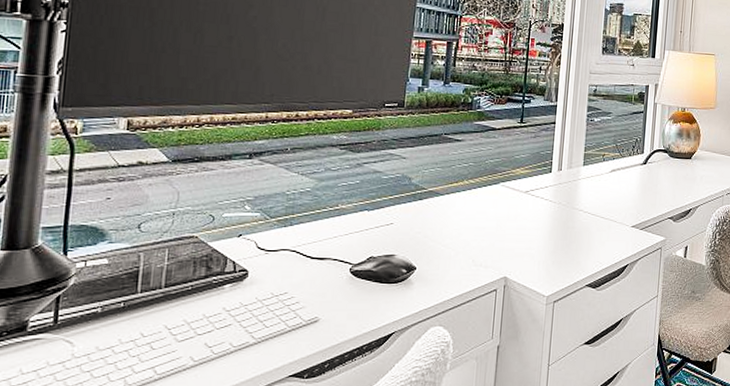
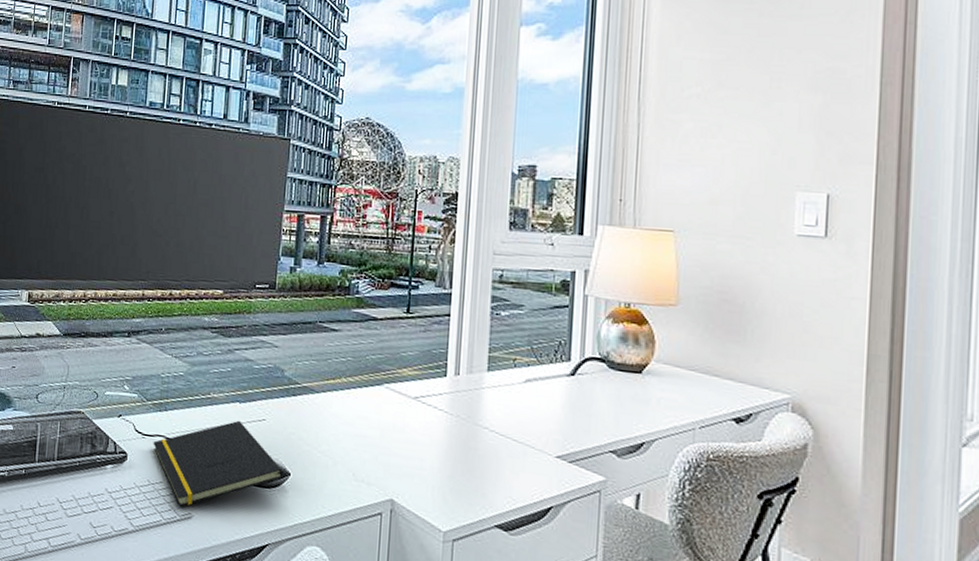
notepad: none [277,226,410,313] -> present [153,420,284,507]

